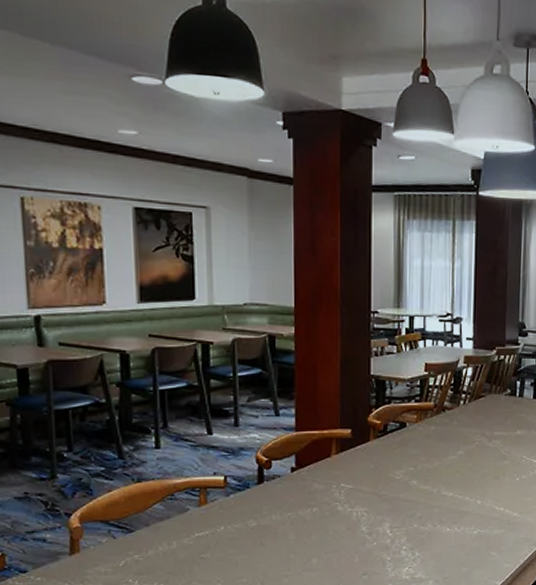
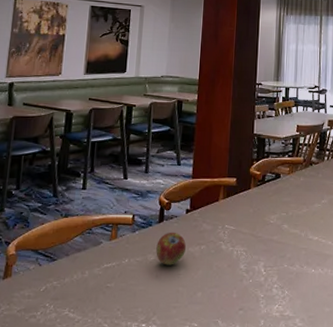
fruit: none [258,493,295,531] -> present [156,232,187,265]

